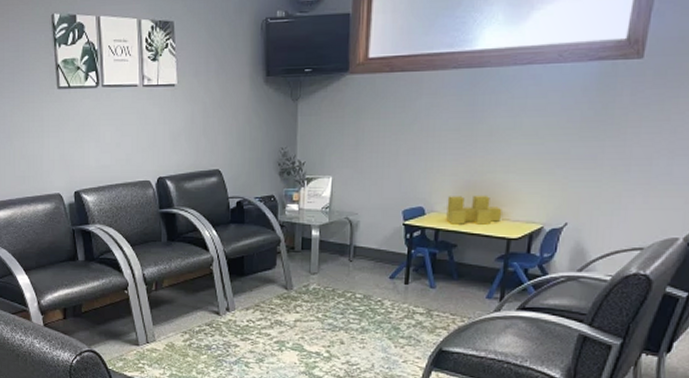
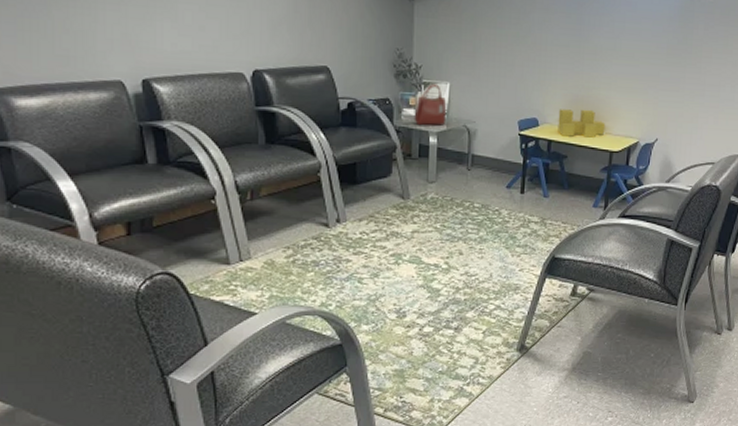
handbag: none [297,179,329,220] -> present [414,83,447,126]

